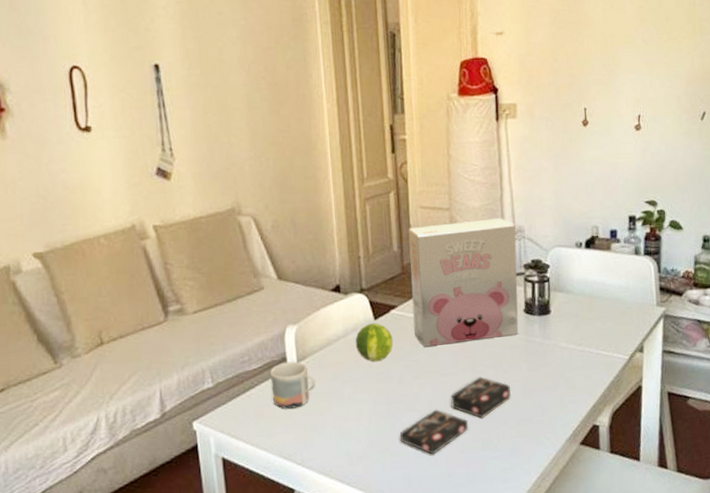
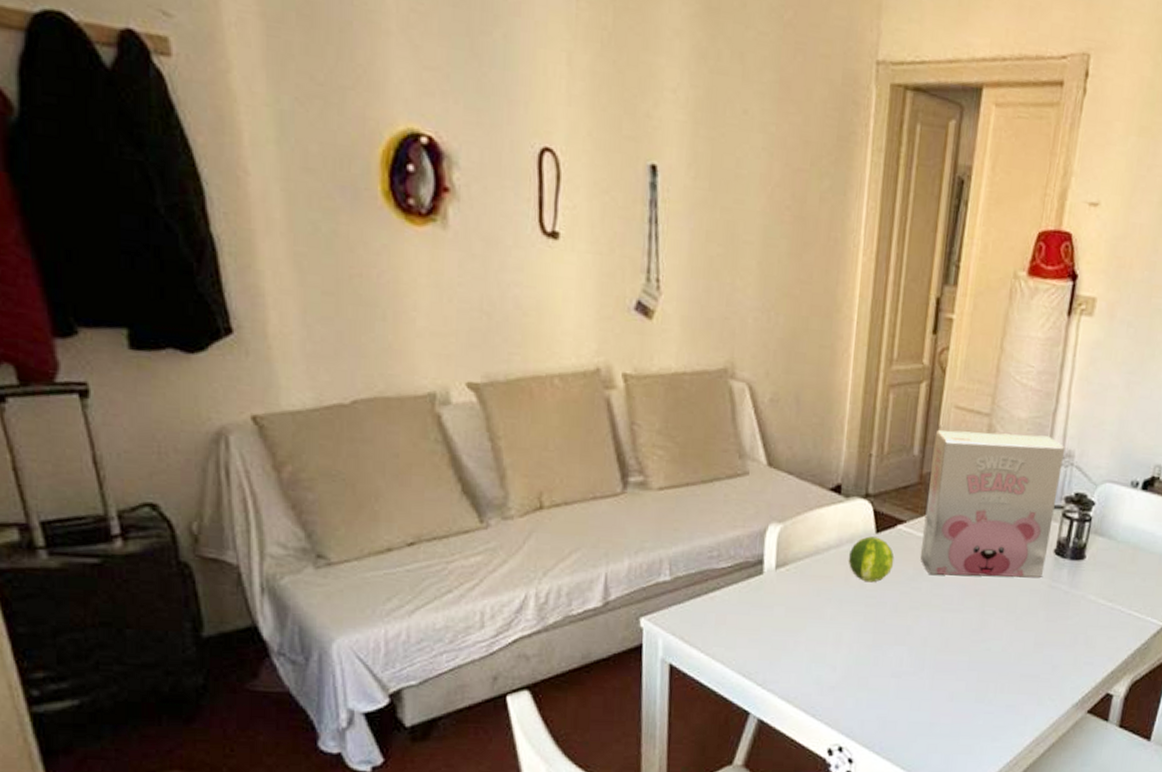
mug: present [270,361,316,409] -> none [740,565,794,621]
product box: present [400,376,512,455] -> none [883,619,1021,698]

